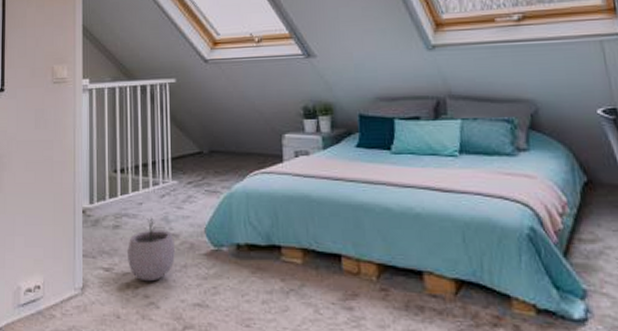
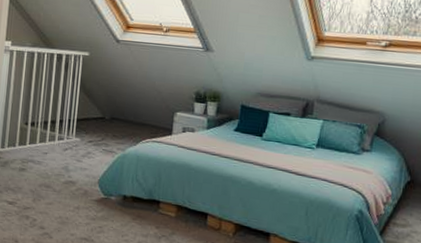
plant pot: present [128,217,176,282] -> none [29,165,72,217]

